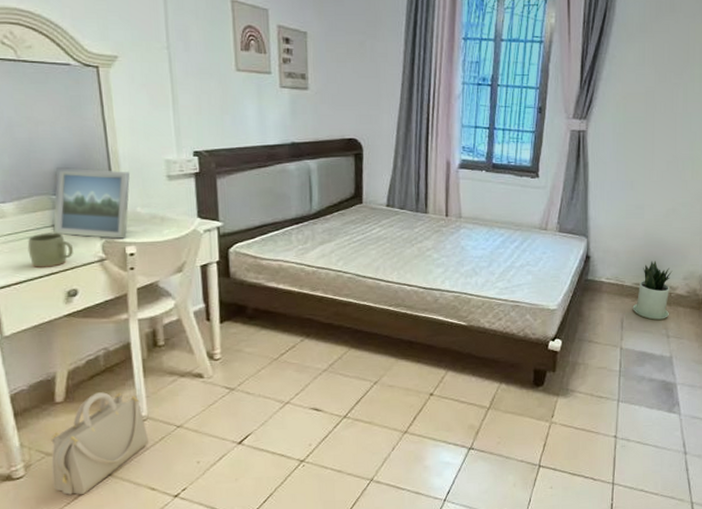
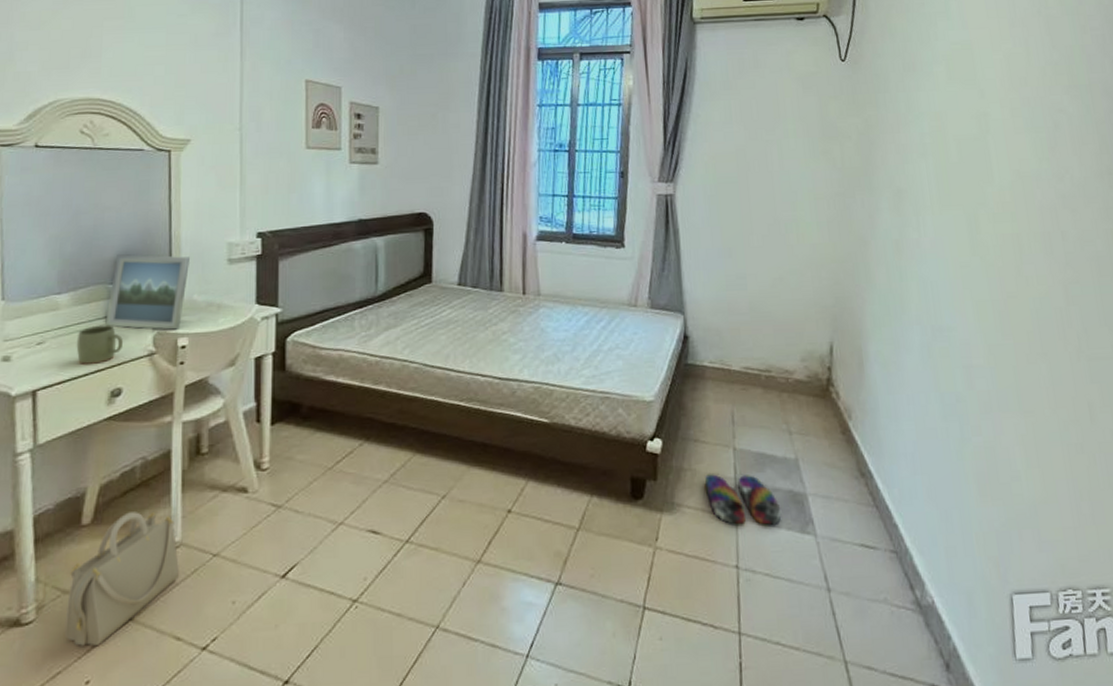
slippers: none [594,367,655,406] -> present [704,474,782,525]
planter: present [632,261,673,320] -> none [743,339,788,412]

